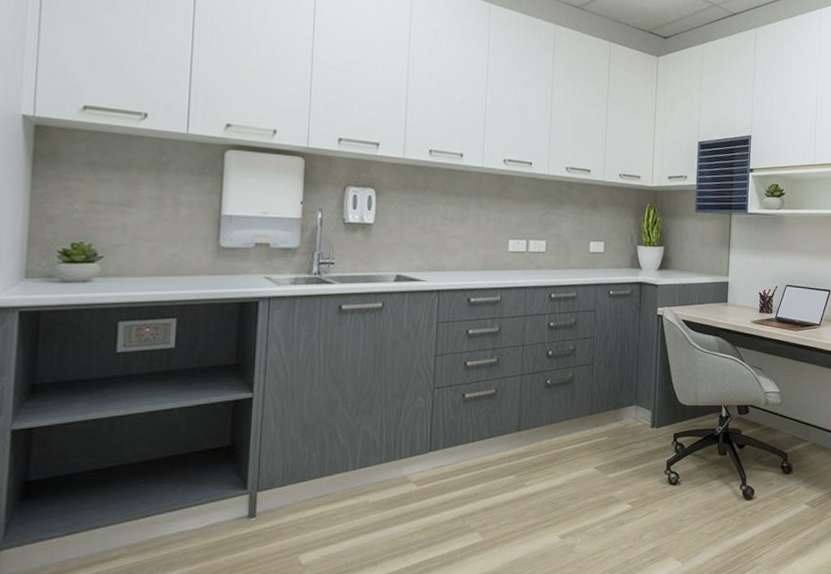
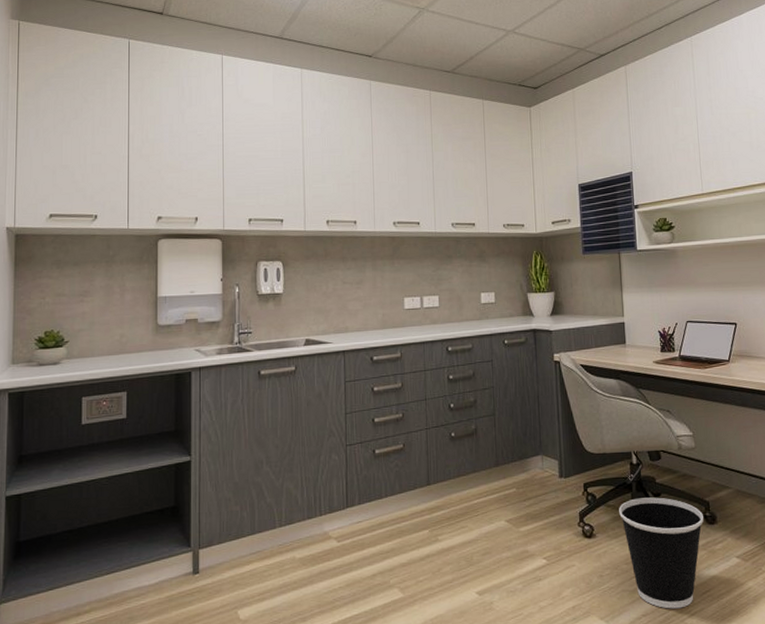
wastebasket: none [704,448,781,550] -> present [619,497,703,609]

